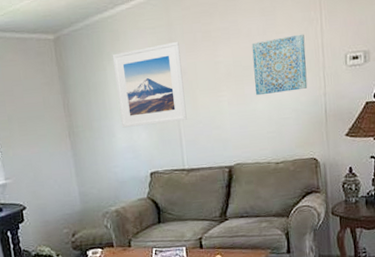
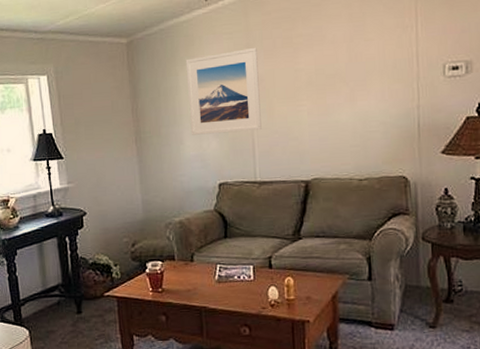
wall art: present [251,34,308,96] -> none [336,41,399,107]

